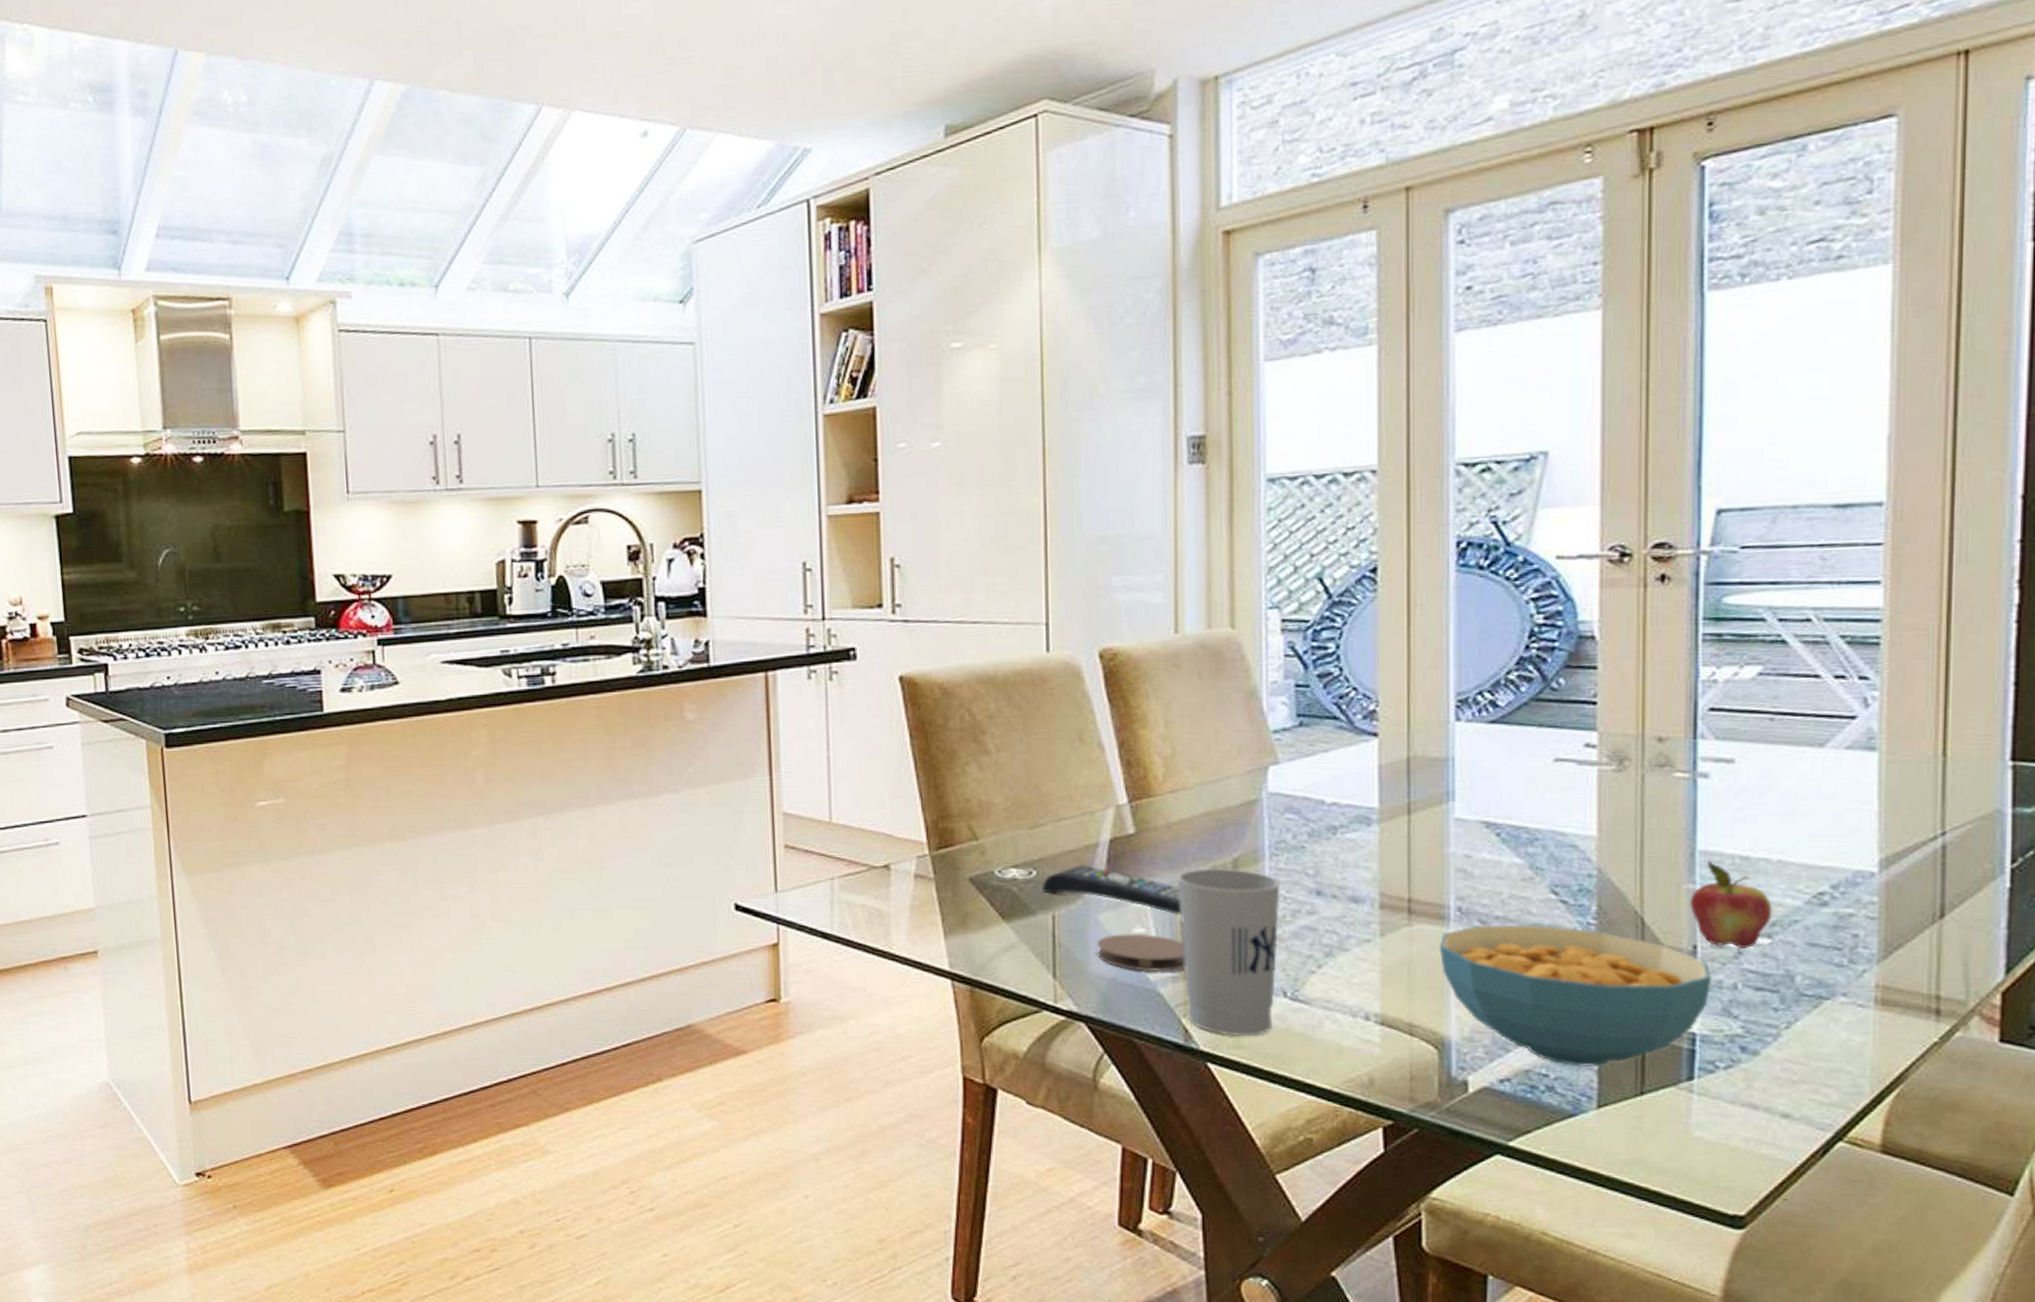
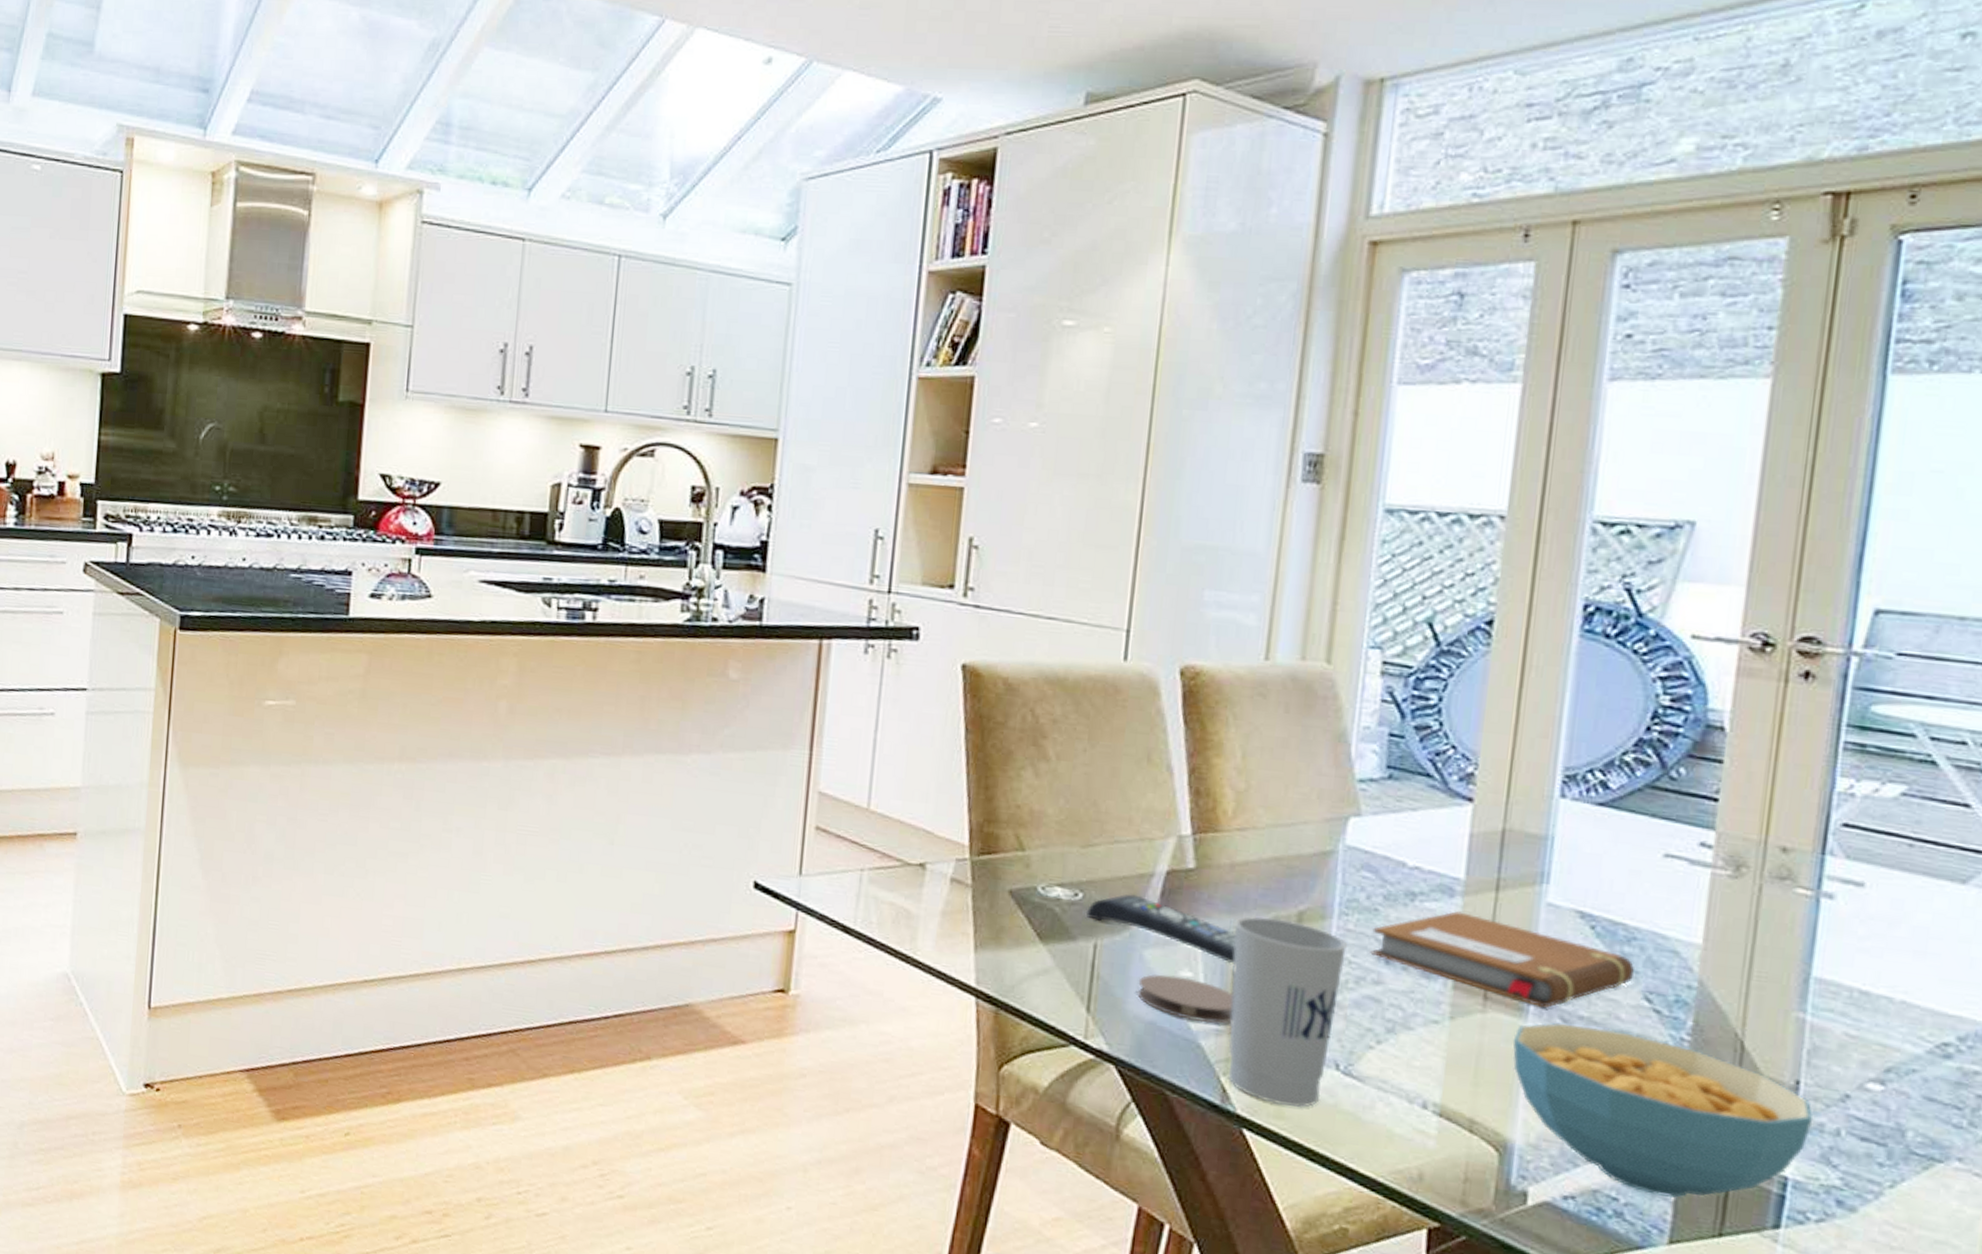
notebook: none [1302,836,1539,914] -> present [1370,910,1634,1008]
fruit: present [1688,860,1773,950] -> none [1796,989,1890,1093]

